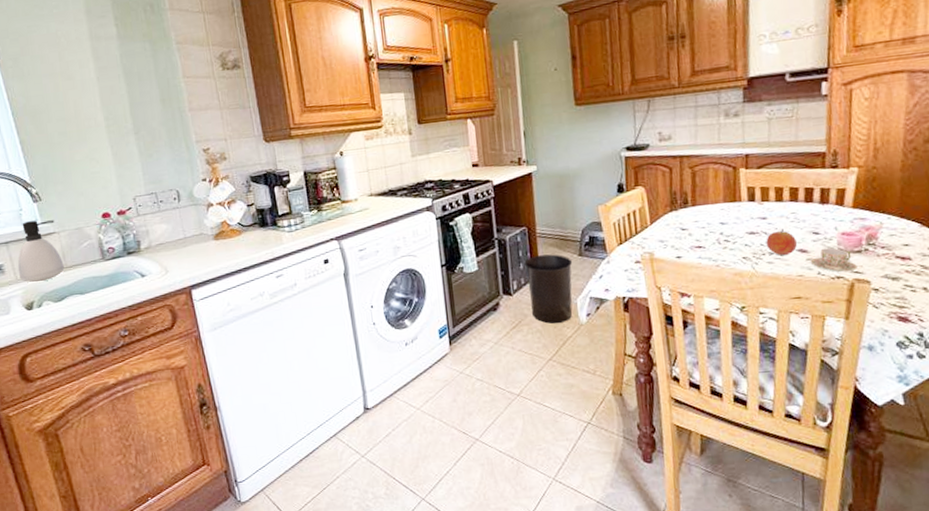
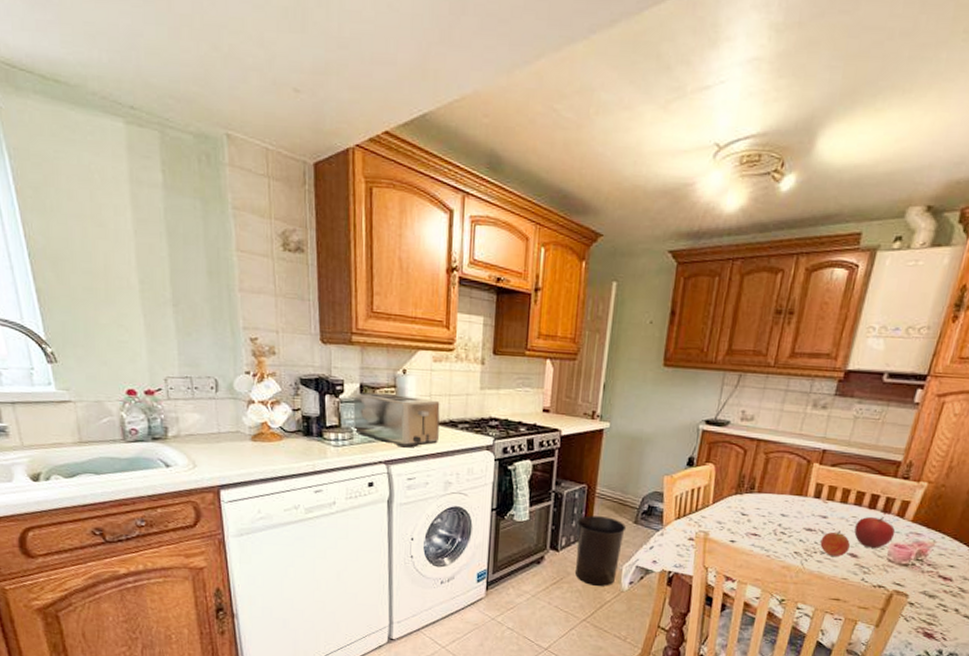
soap dispenser: present [17,220,65,283] -> none [24,383,79,454]
toaster: none [299,174,383,222] -> present [353,392,440,448]
fruit: none [797,208,839,241] -> present [854,517,896,548]
teacup: present [810,247,857,272] -> none [857,556,900,583]

